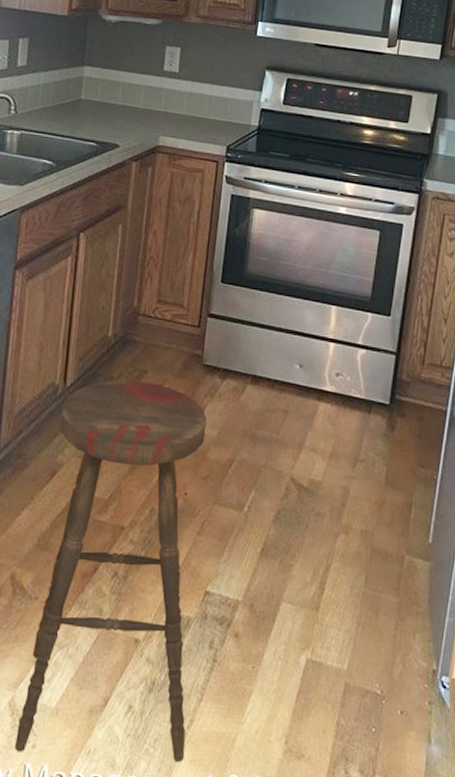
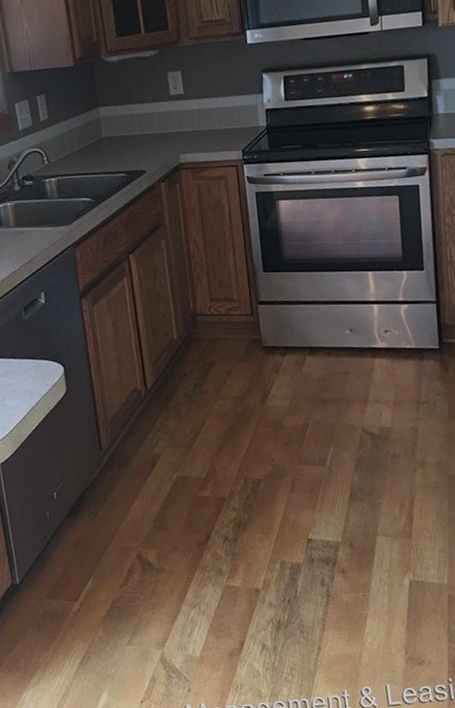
bar stool: present [15,380,207,762] -> none [147,371,320,697]

